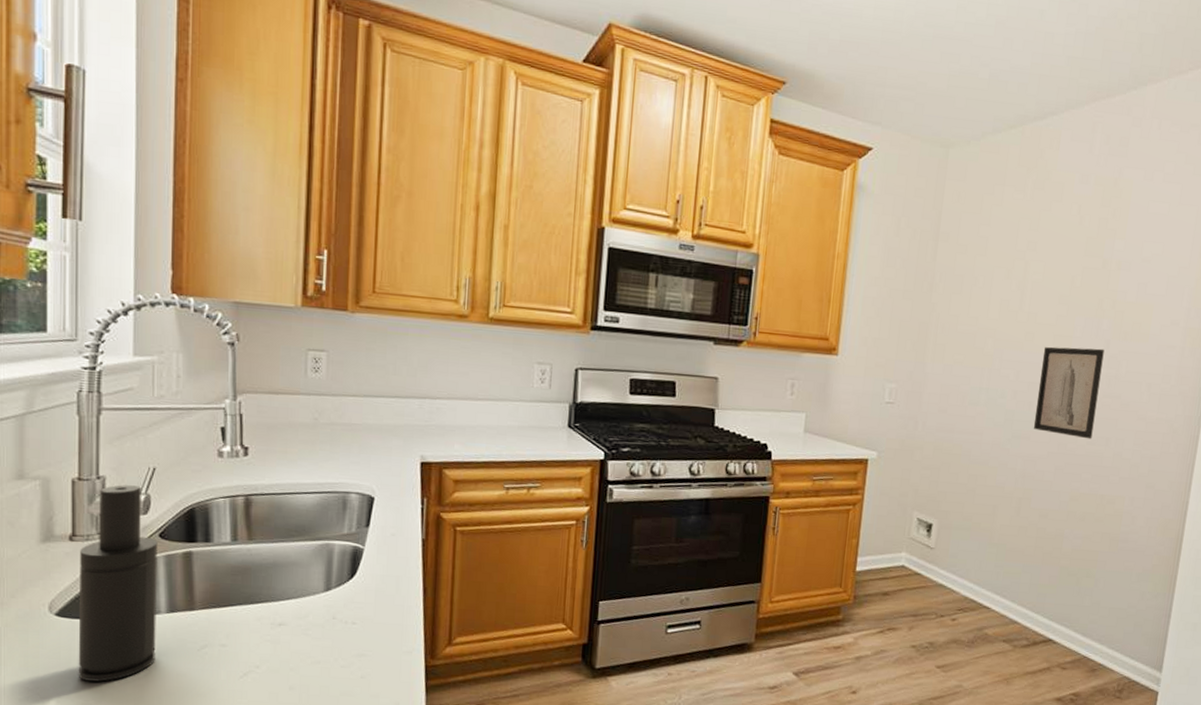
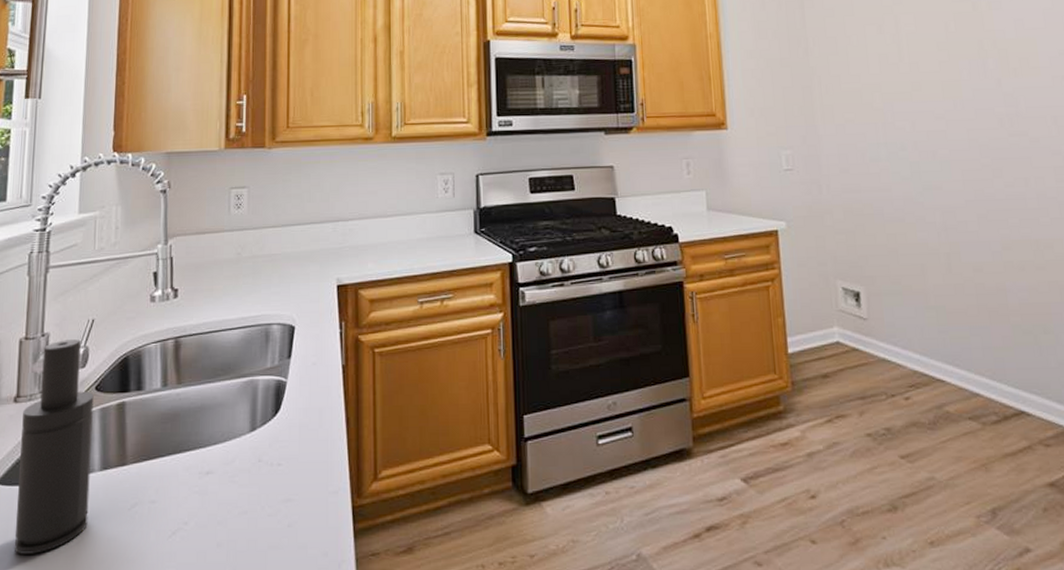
wall art: present [1033,346,1105,439] -> none [934,88,1009,182]

